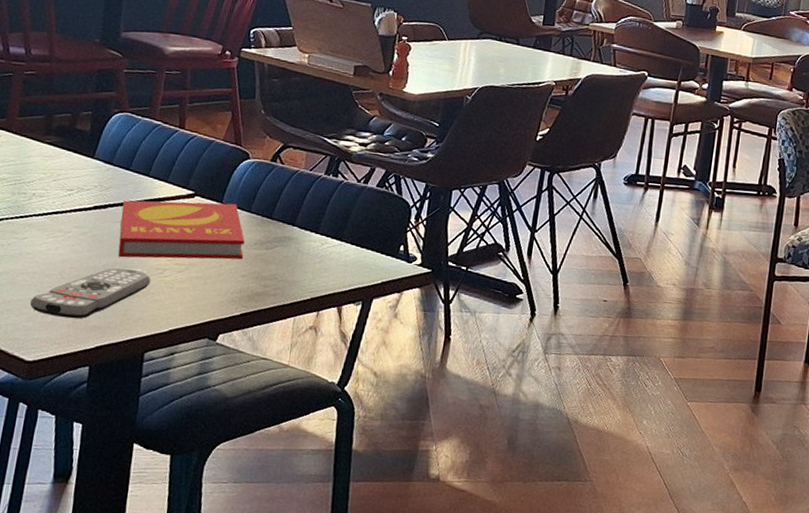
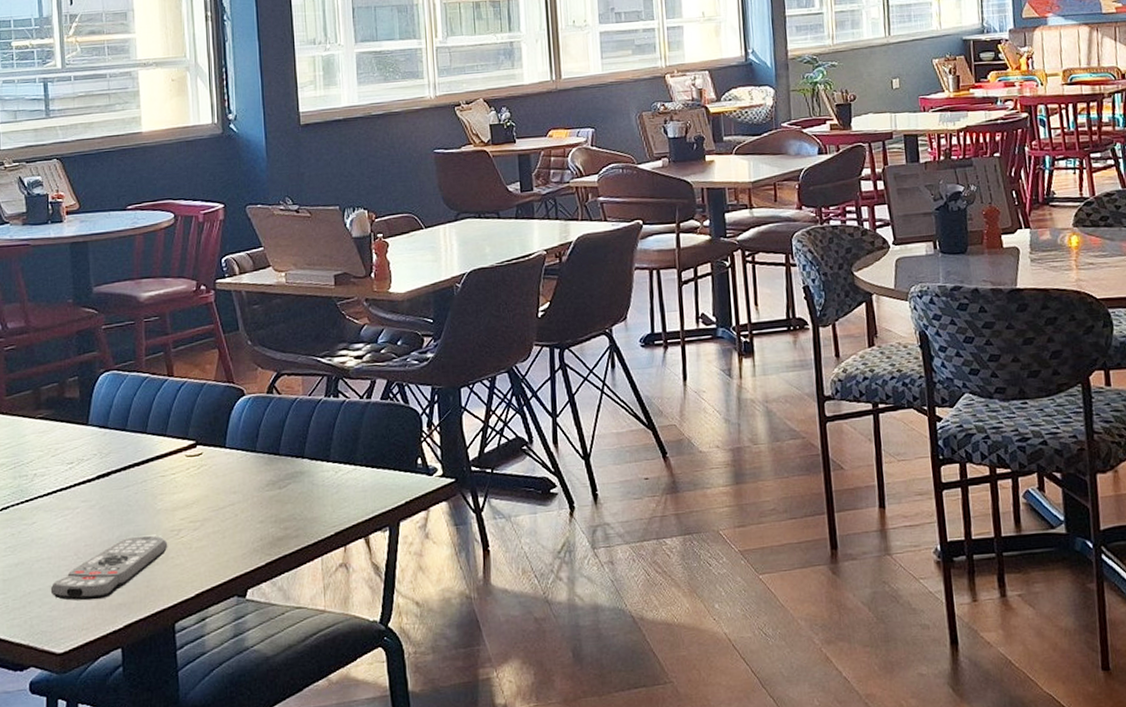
book: present [118,200,245,260] -> none [125,446,258,526]

